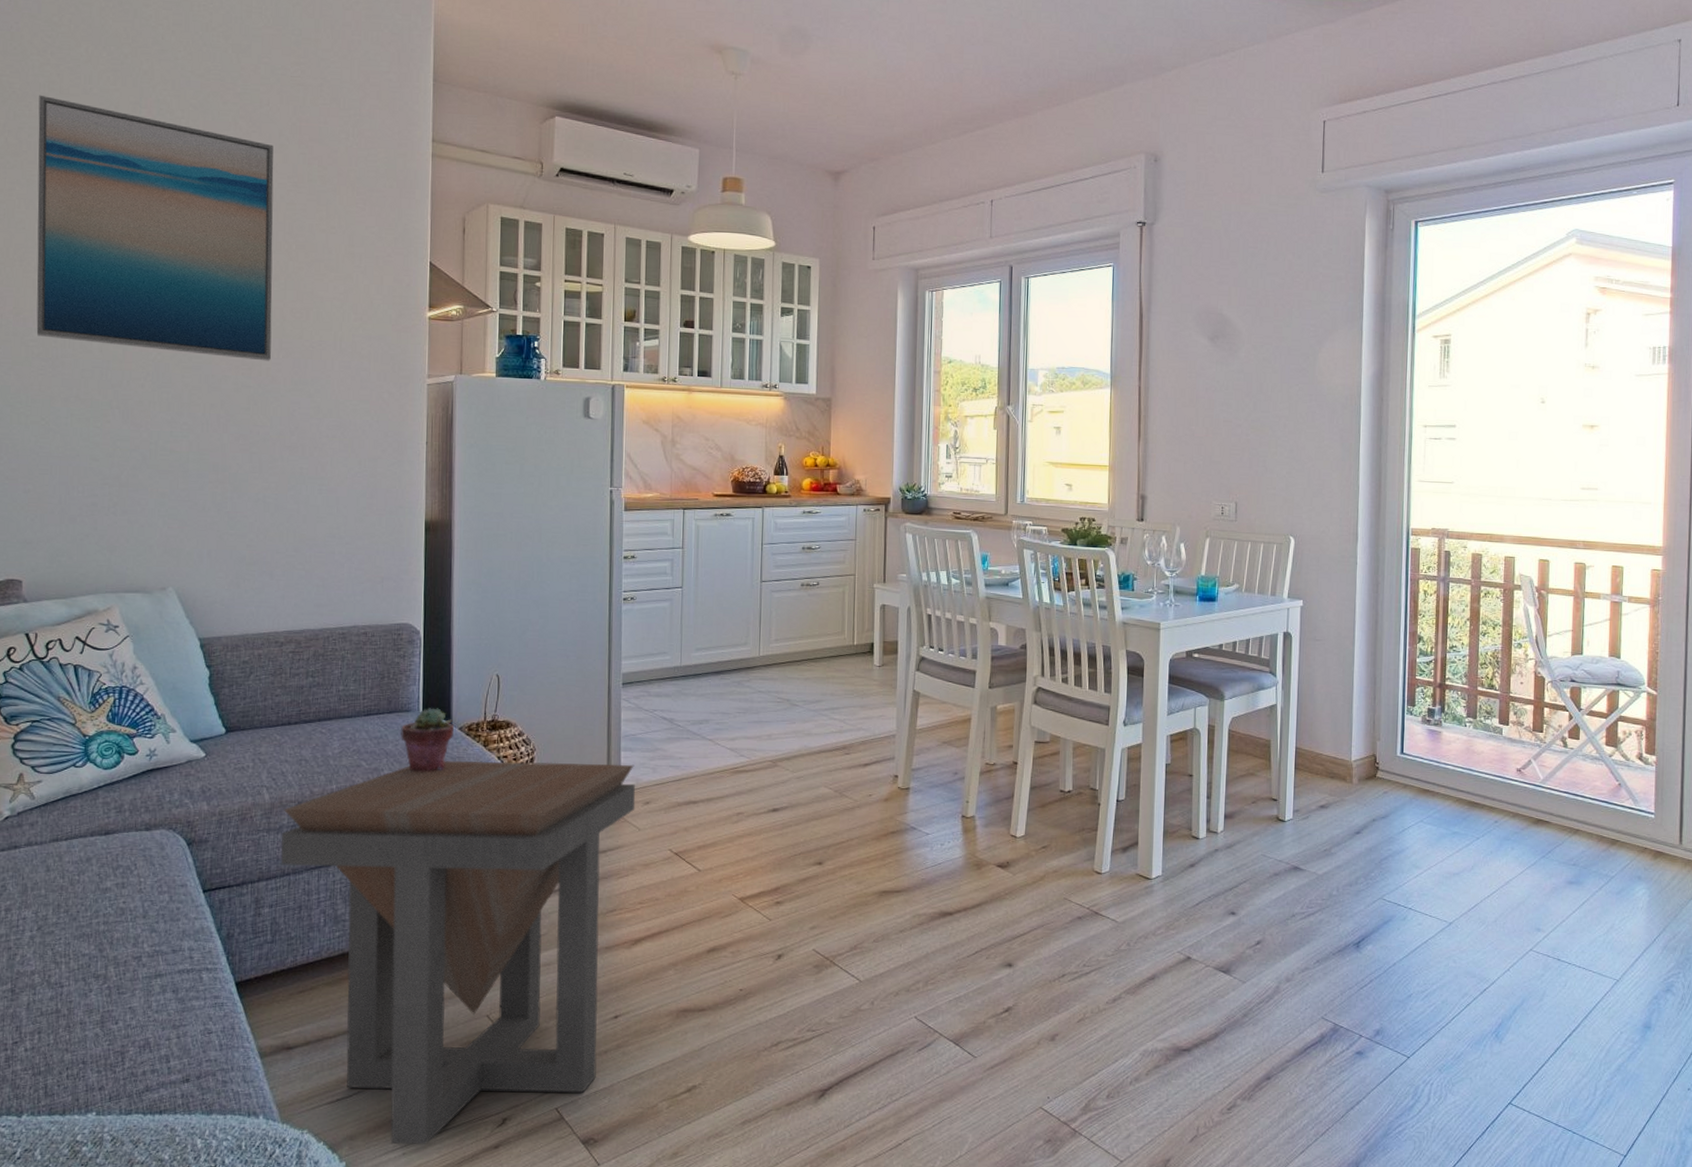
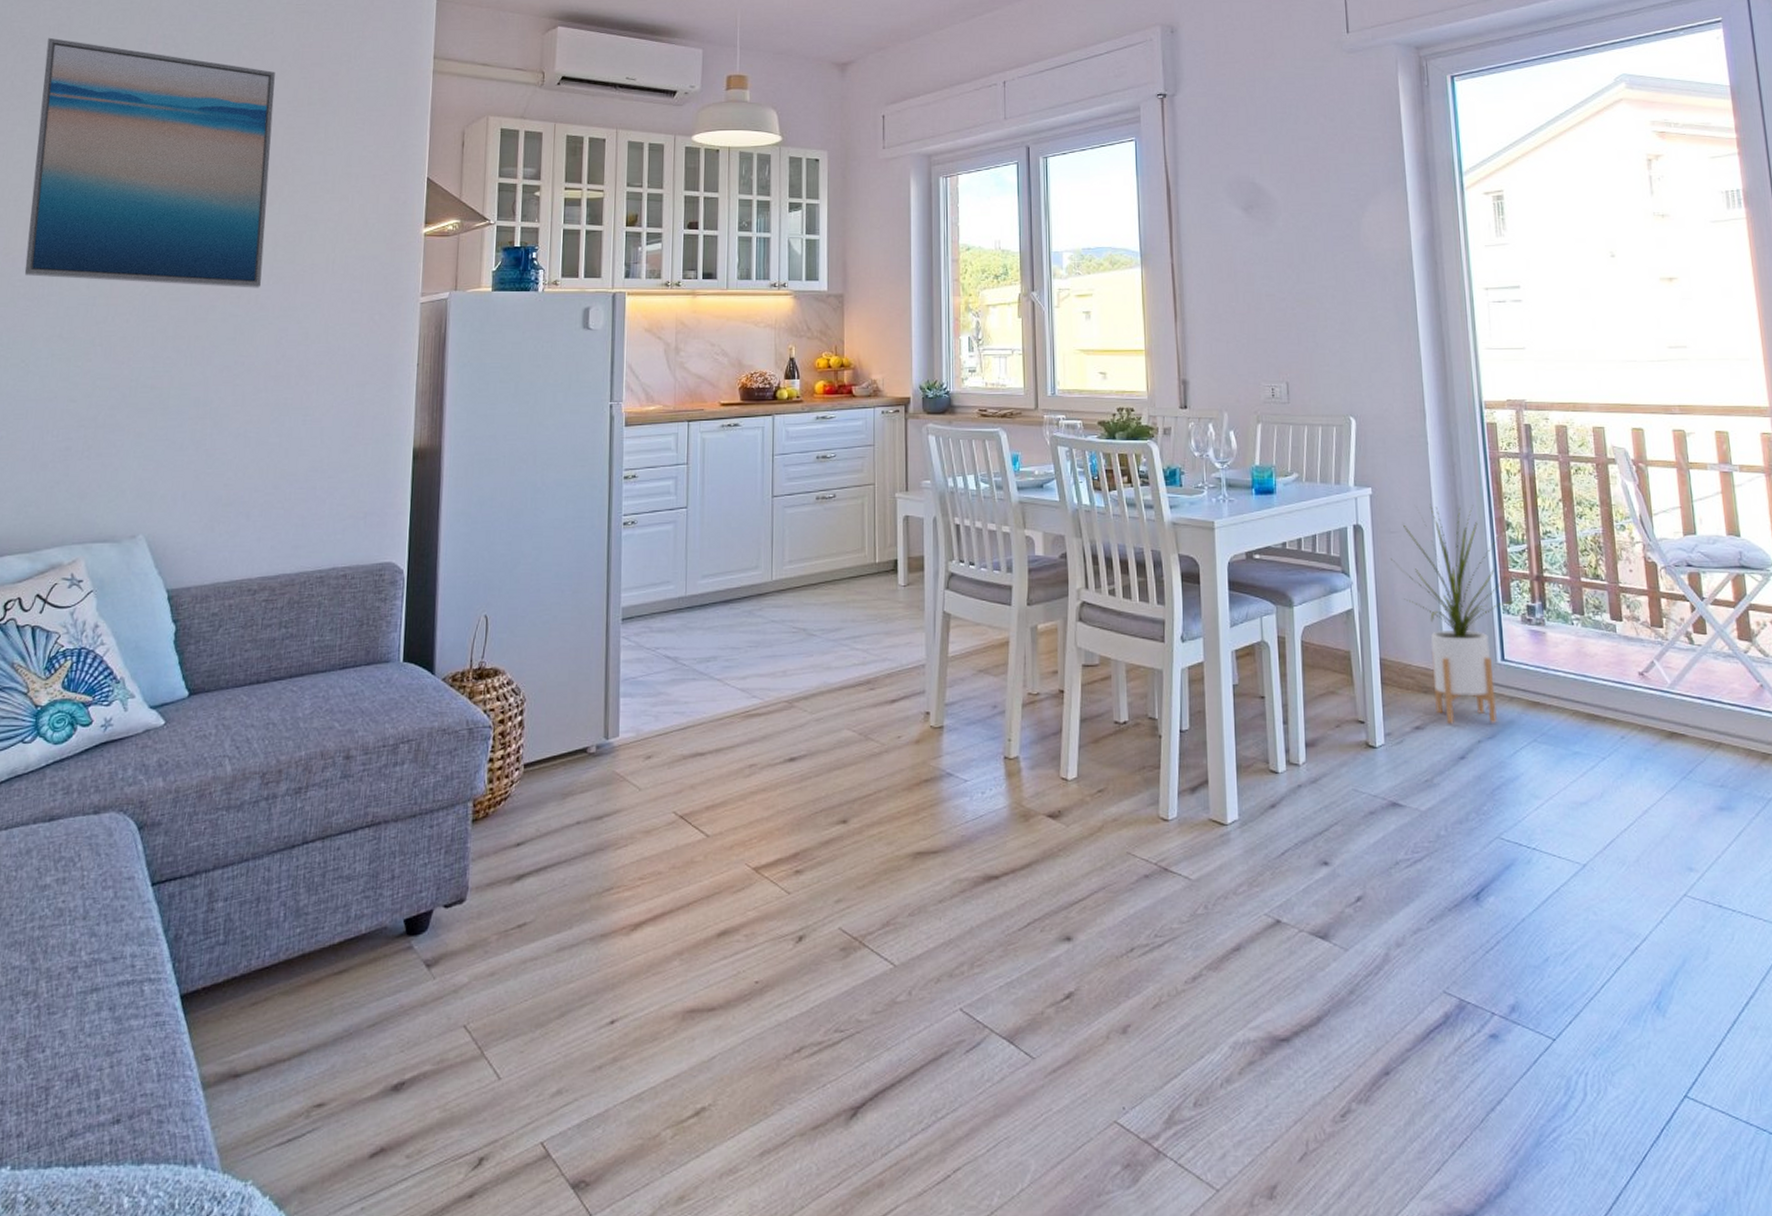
side table: present [280,761,636,1145] -> none [239,712,636,1197]
potted succulent: present [401,708,454,772] -> none [378,657,437,732]
house plant: none [1313,617,1417,806] -> present [1390,504,1514,724]

